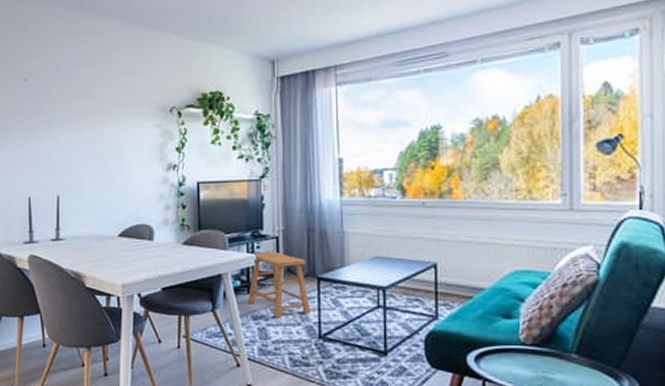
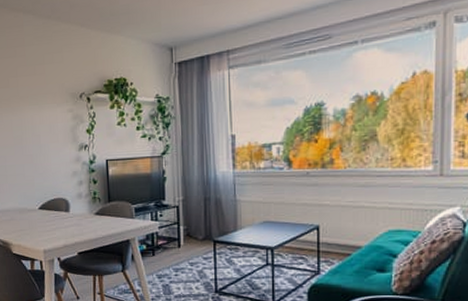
stool: present [247,251,311,318] -> none [153,219,208,276]

